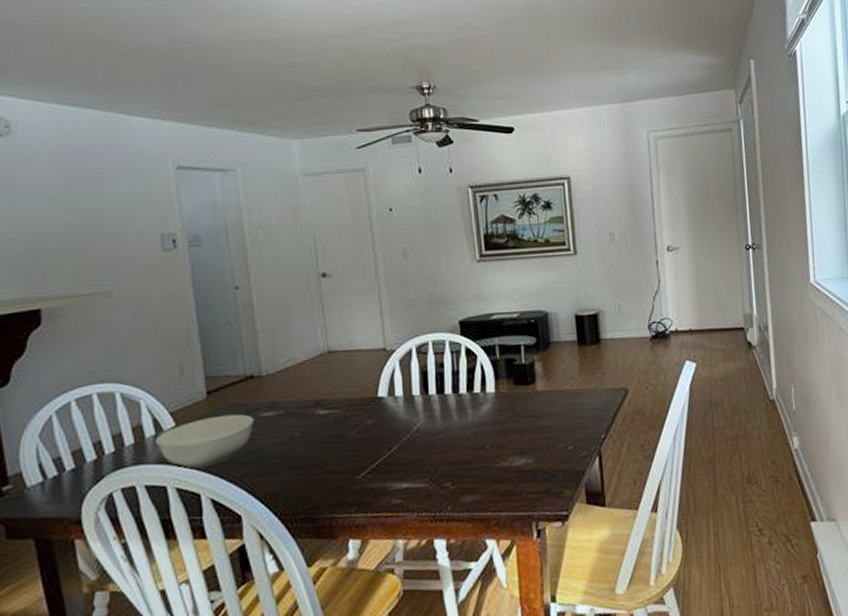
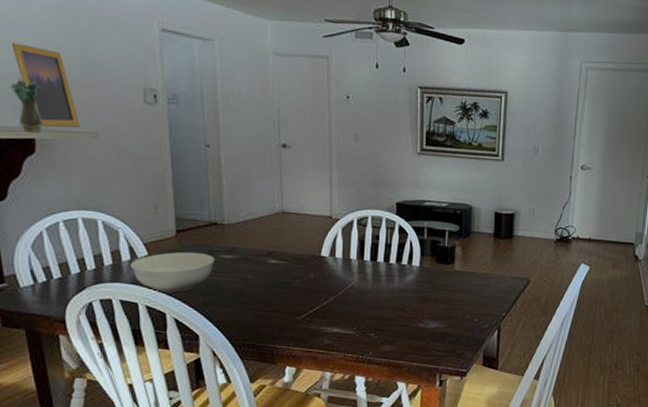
vase: none [11,243,50,304] -> present [10,77,44,133]
picture frame: none [12,206,92,295] -> present [11,43,80,128]

